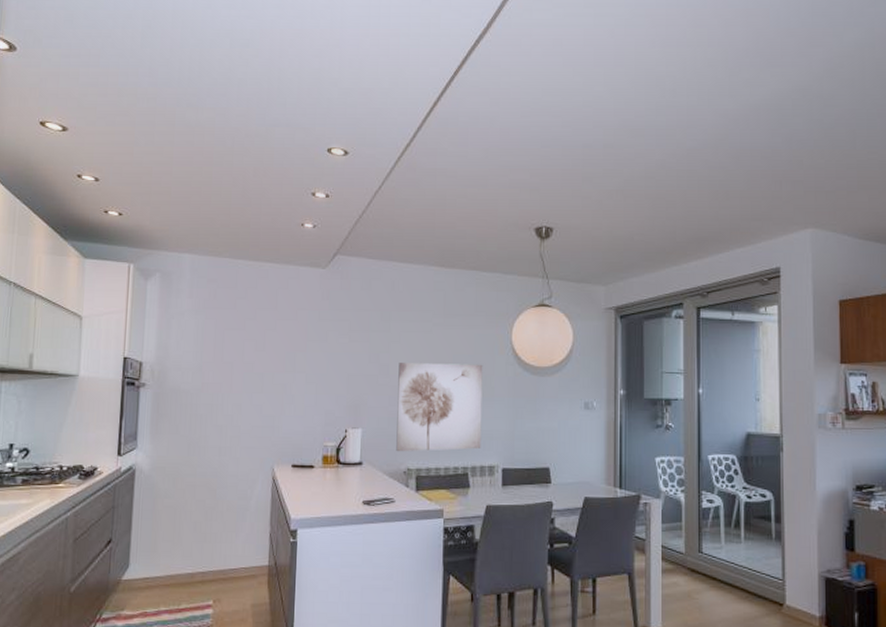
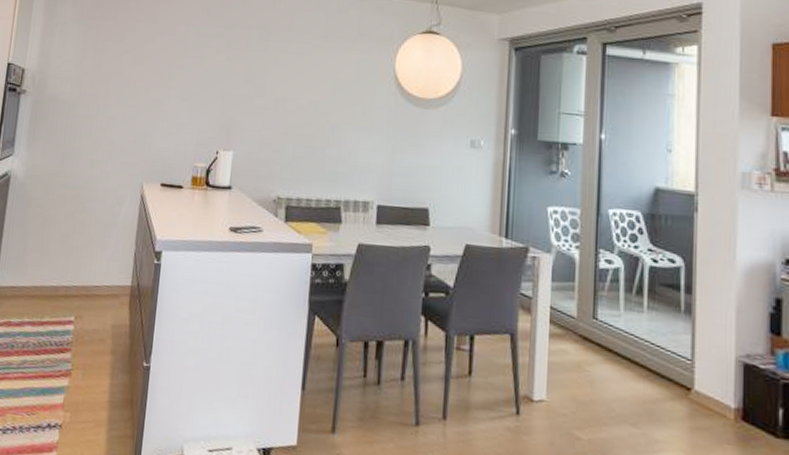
wall art: present [396,363,483,452] -> none [267,85,363,183]

